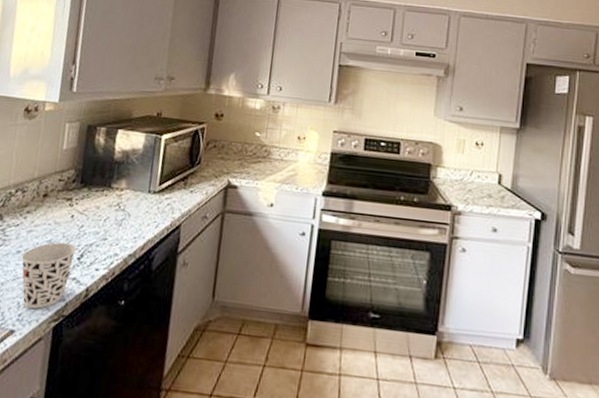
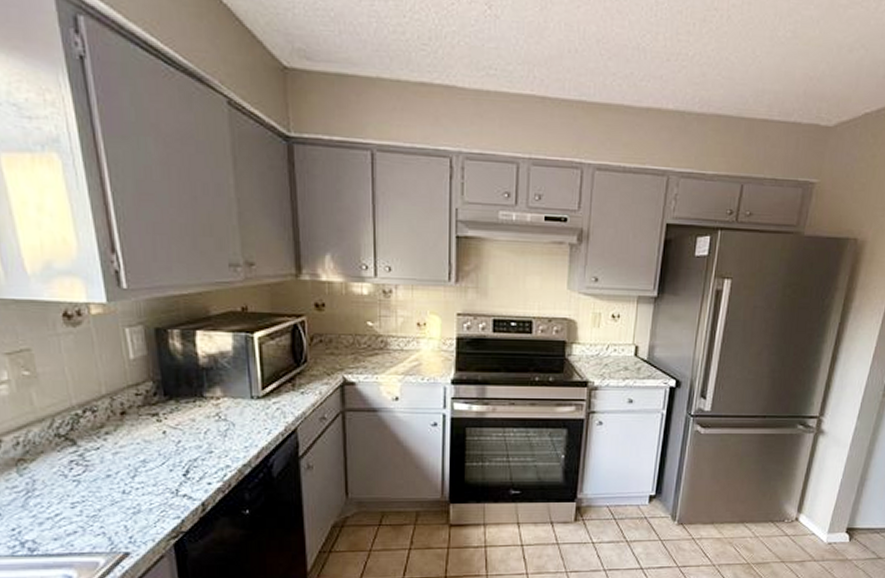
cup: present [21,242,77,309] -> none [114,460,180,530]

